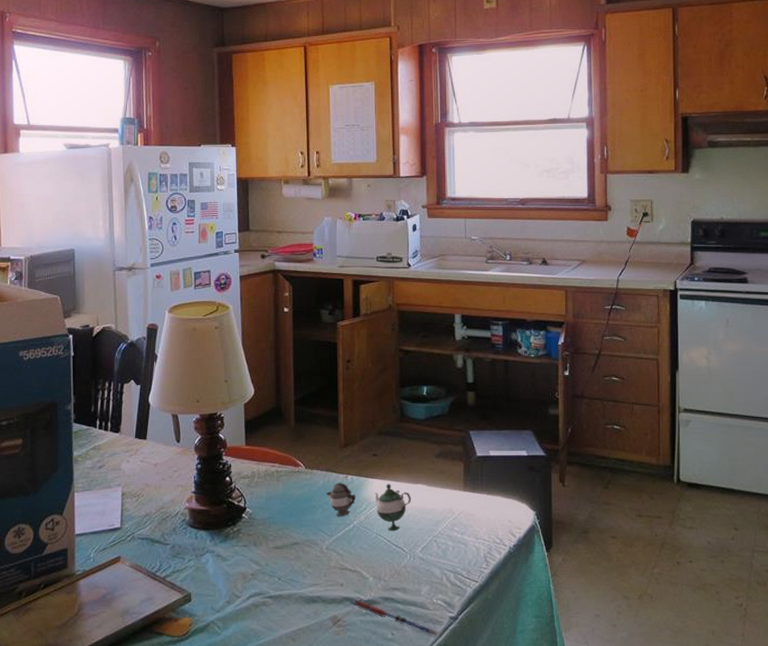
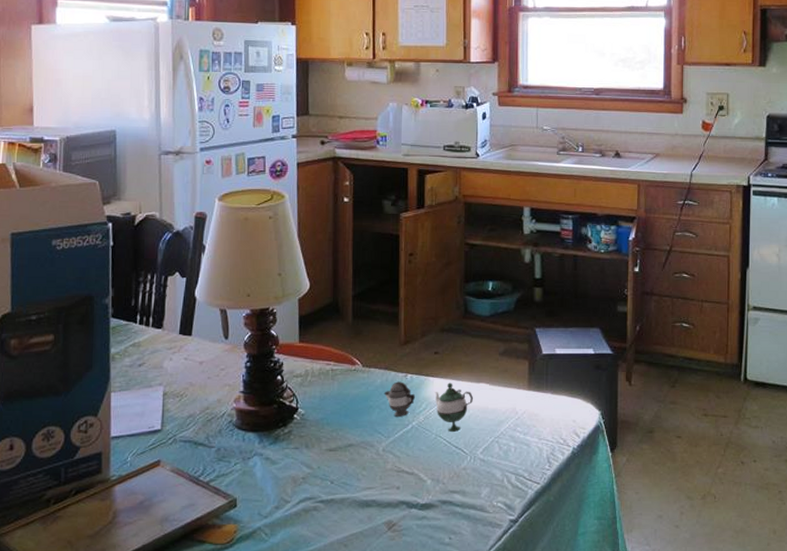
pen: present [354,600,440,637] -> none [410,504,499,540]

